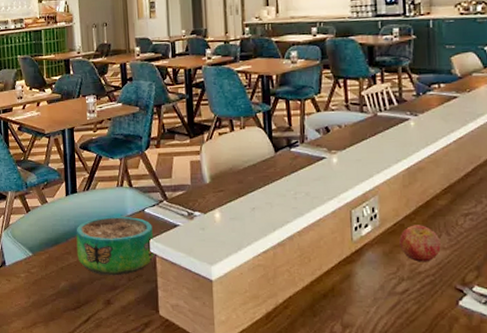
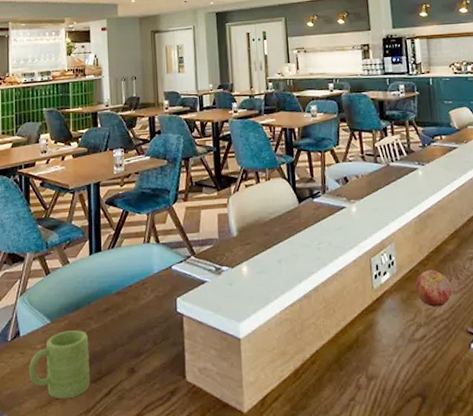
mug: none [14,263,70,323] -> present [28,330,90,400]
decorative bowl: present [76,216,154,276] -> none [99,274,181,341]

